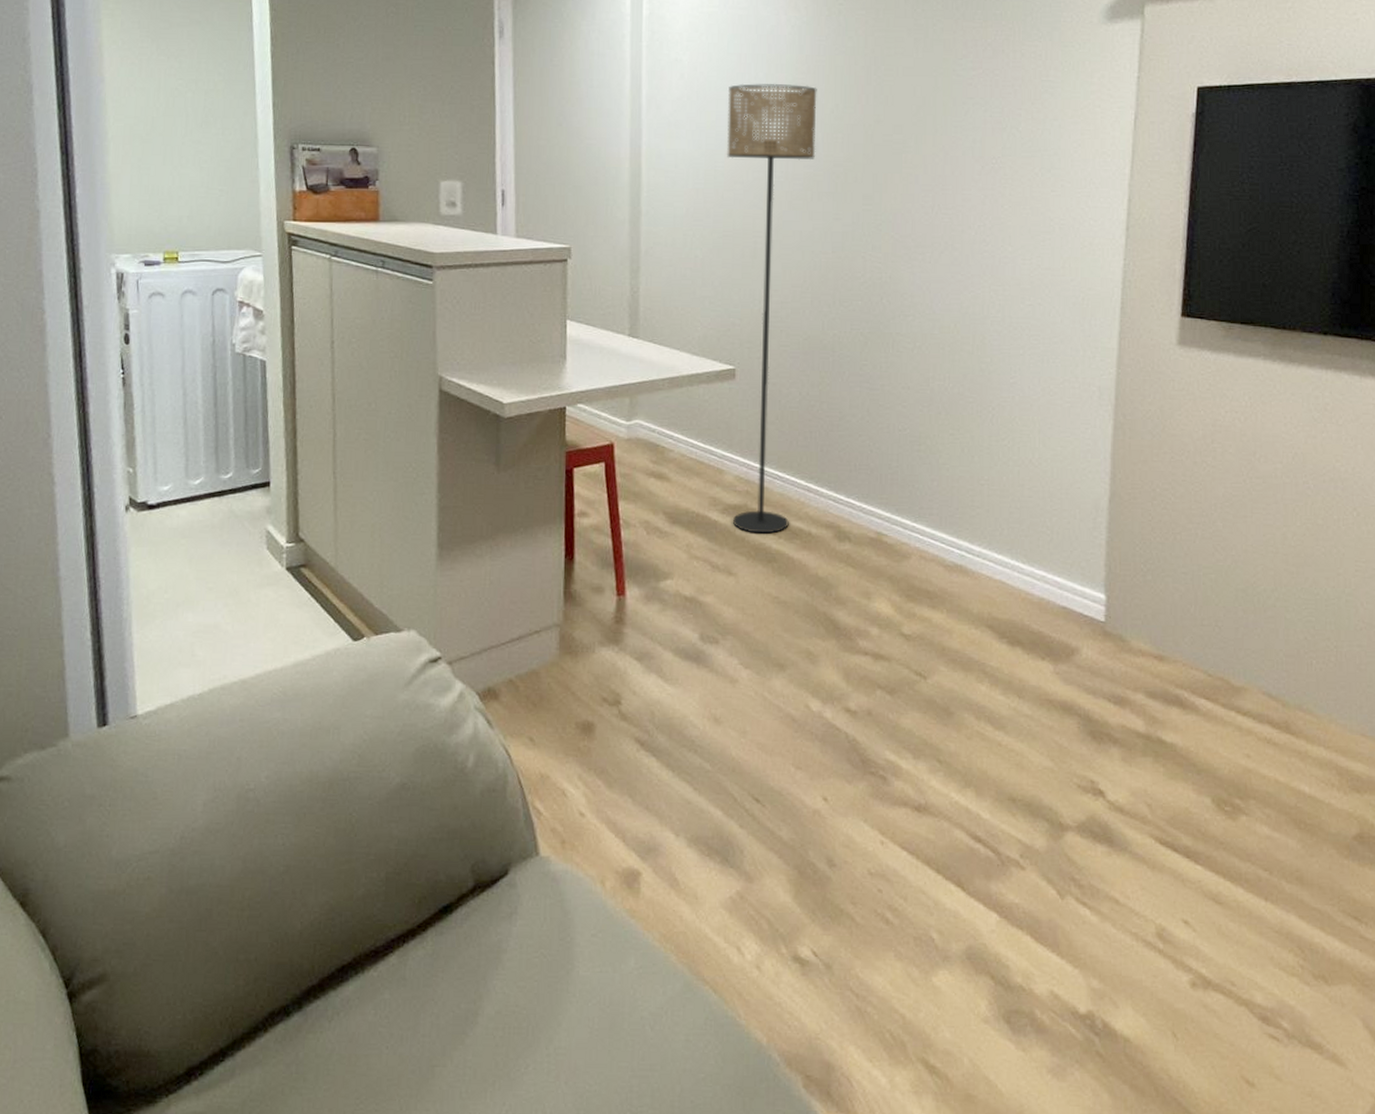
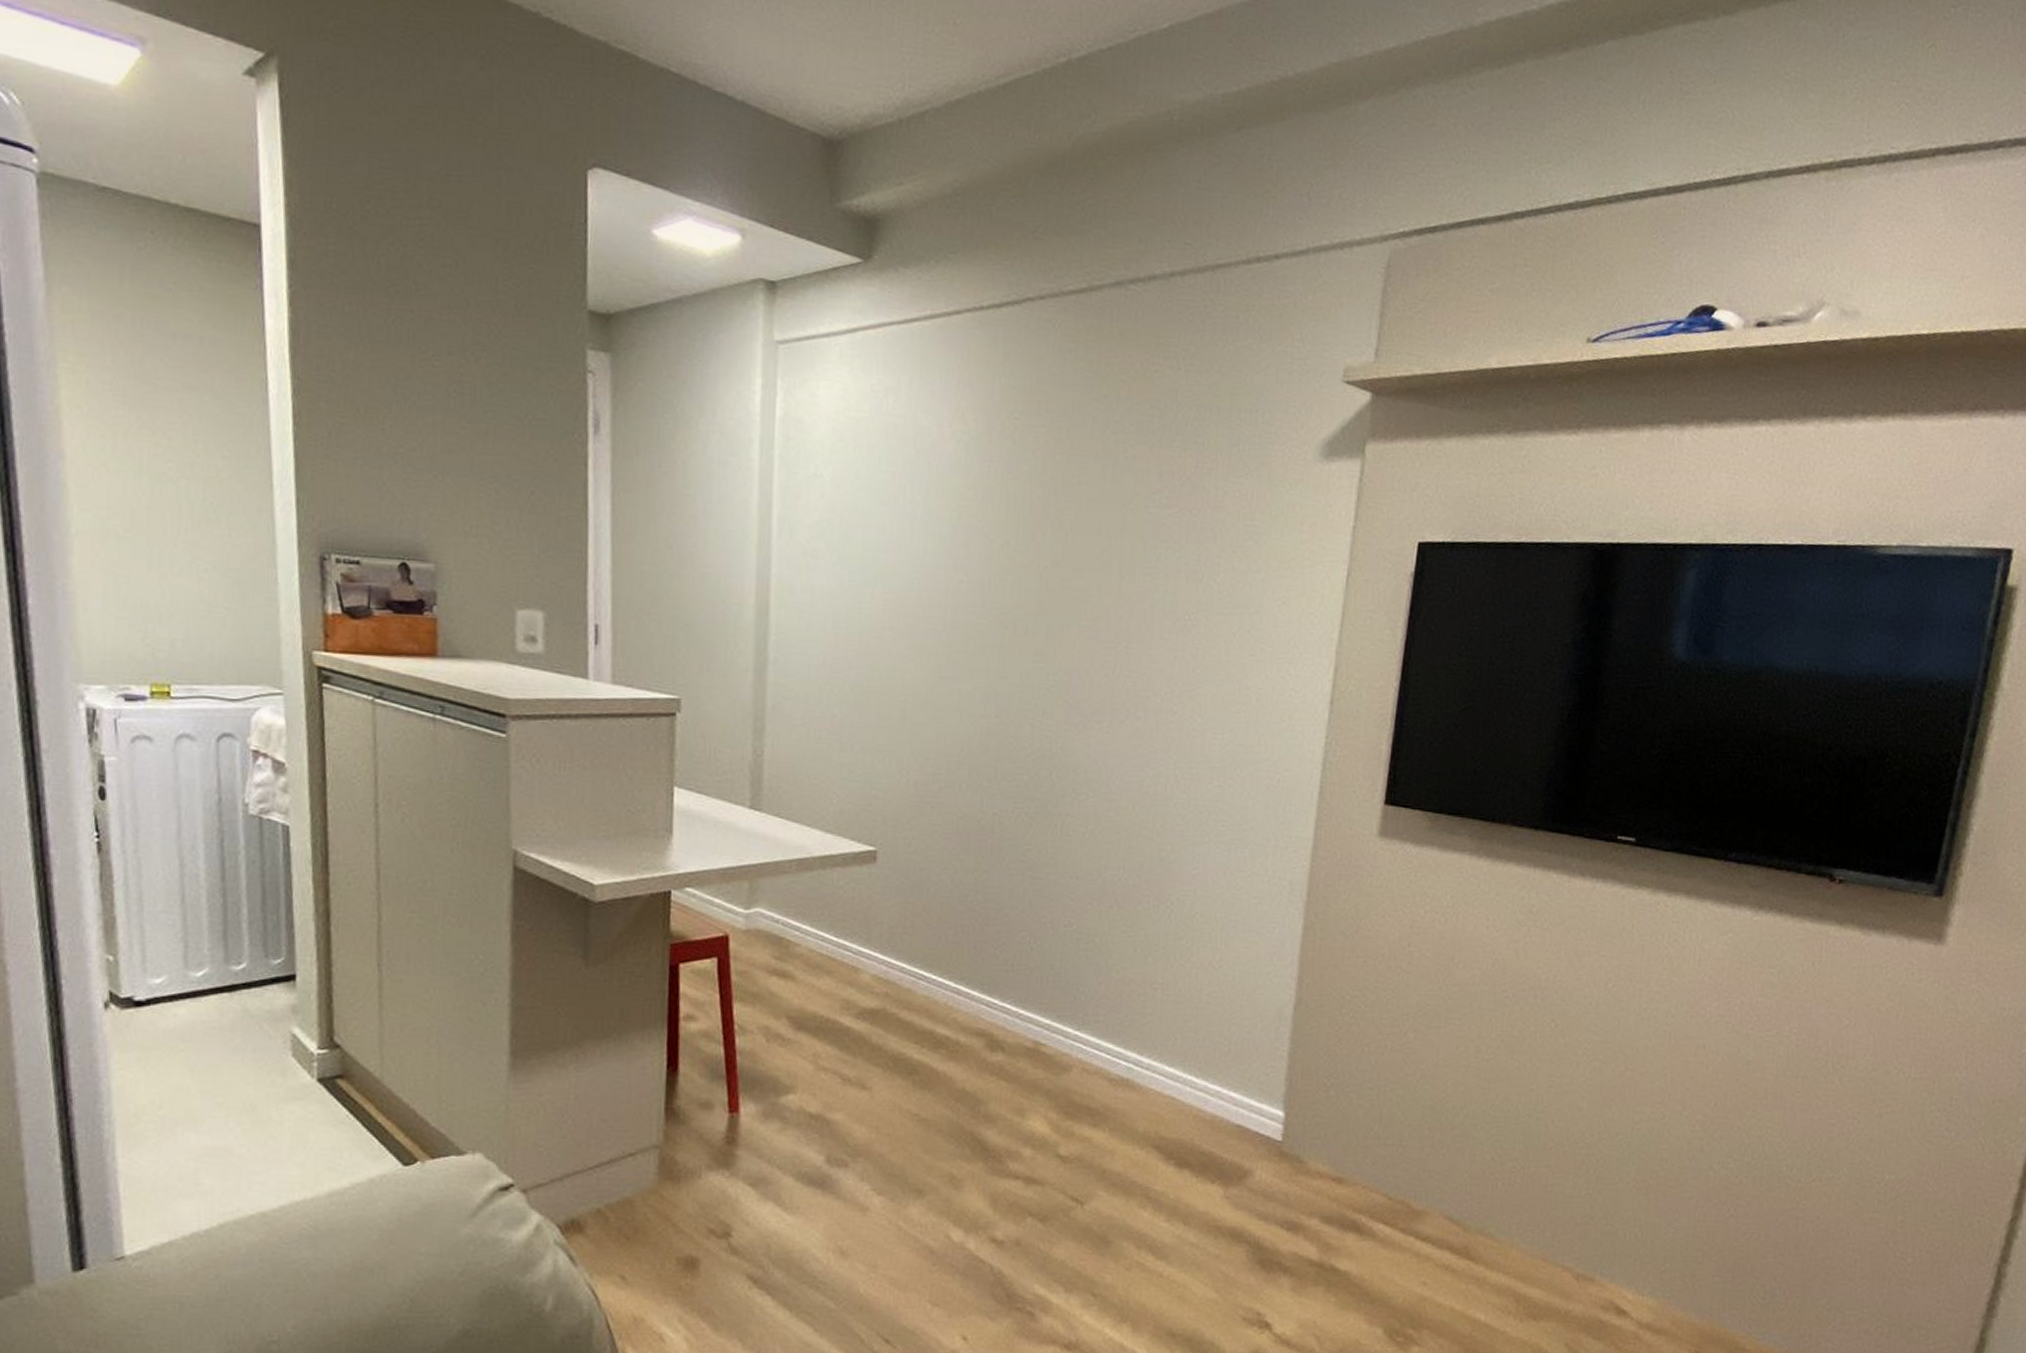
floor lamp: present [727,83,817,534] -> none [868,508,985,1042]

